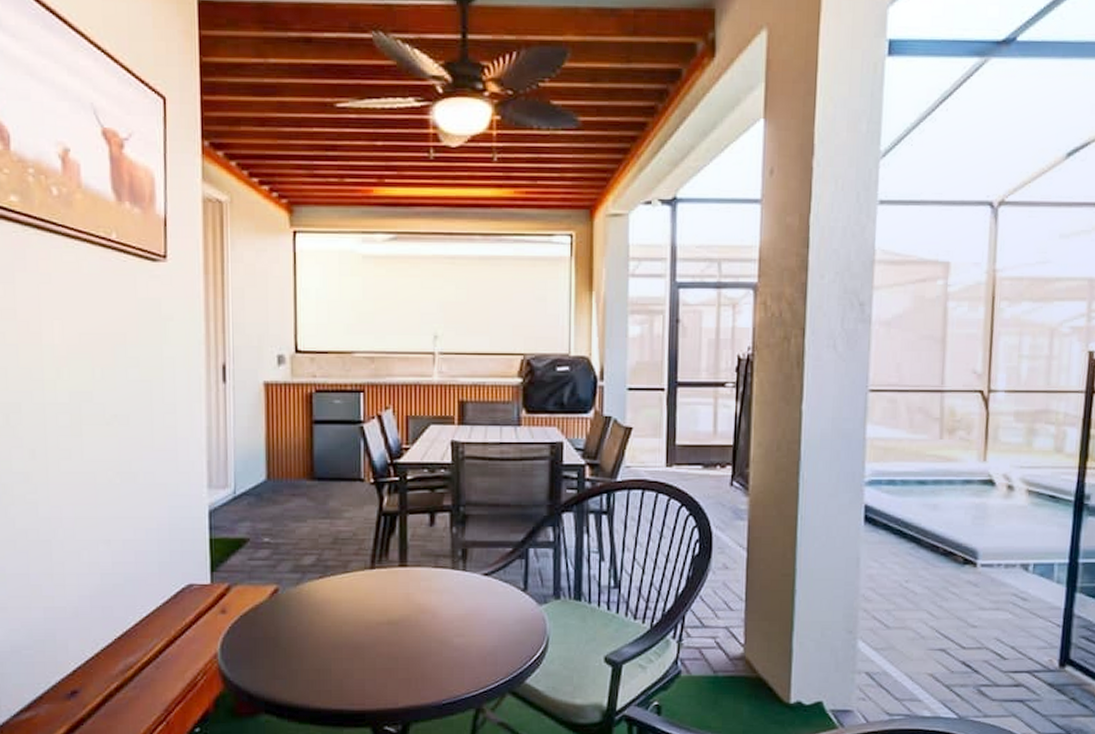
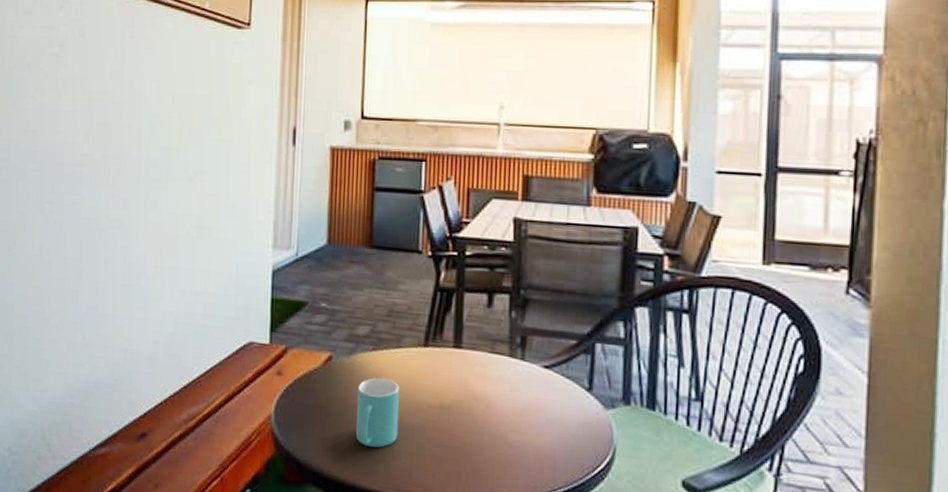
mug: none [306,603,349,669] -> present [355,377,400,448]

